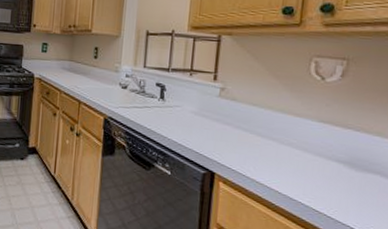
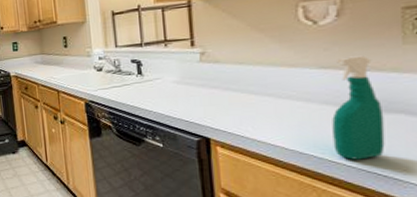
spray bottle: none [319,115,364,212] -> present [332,55,385,160]

